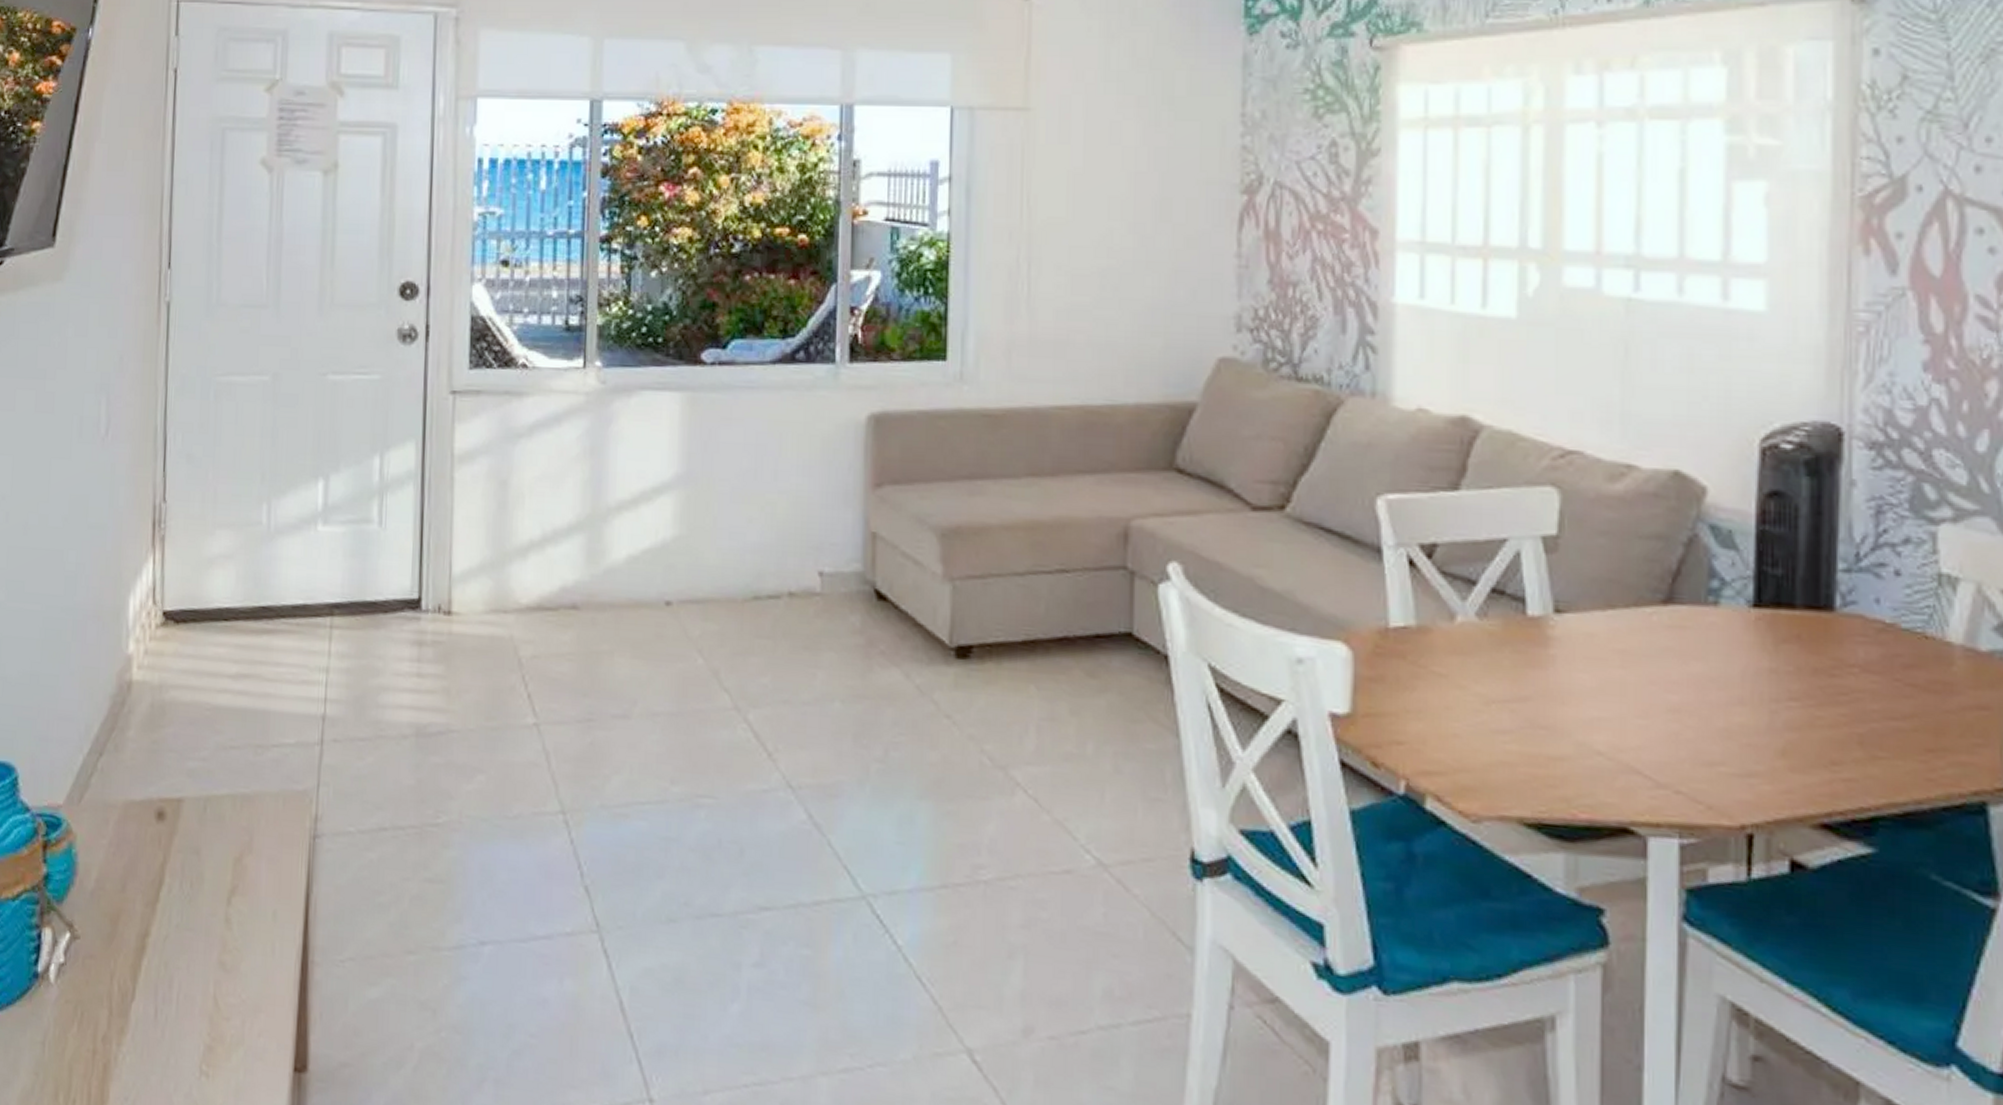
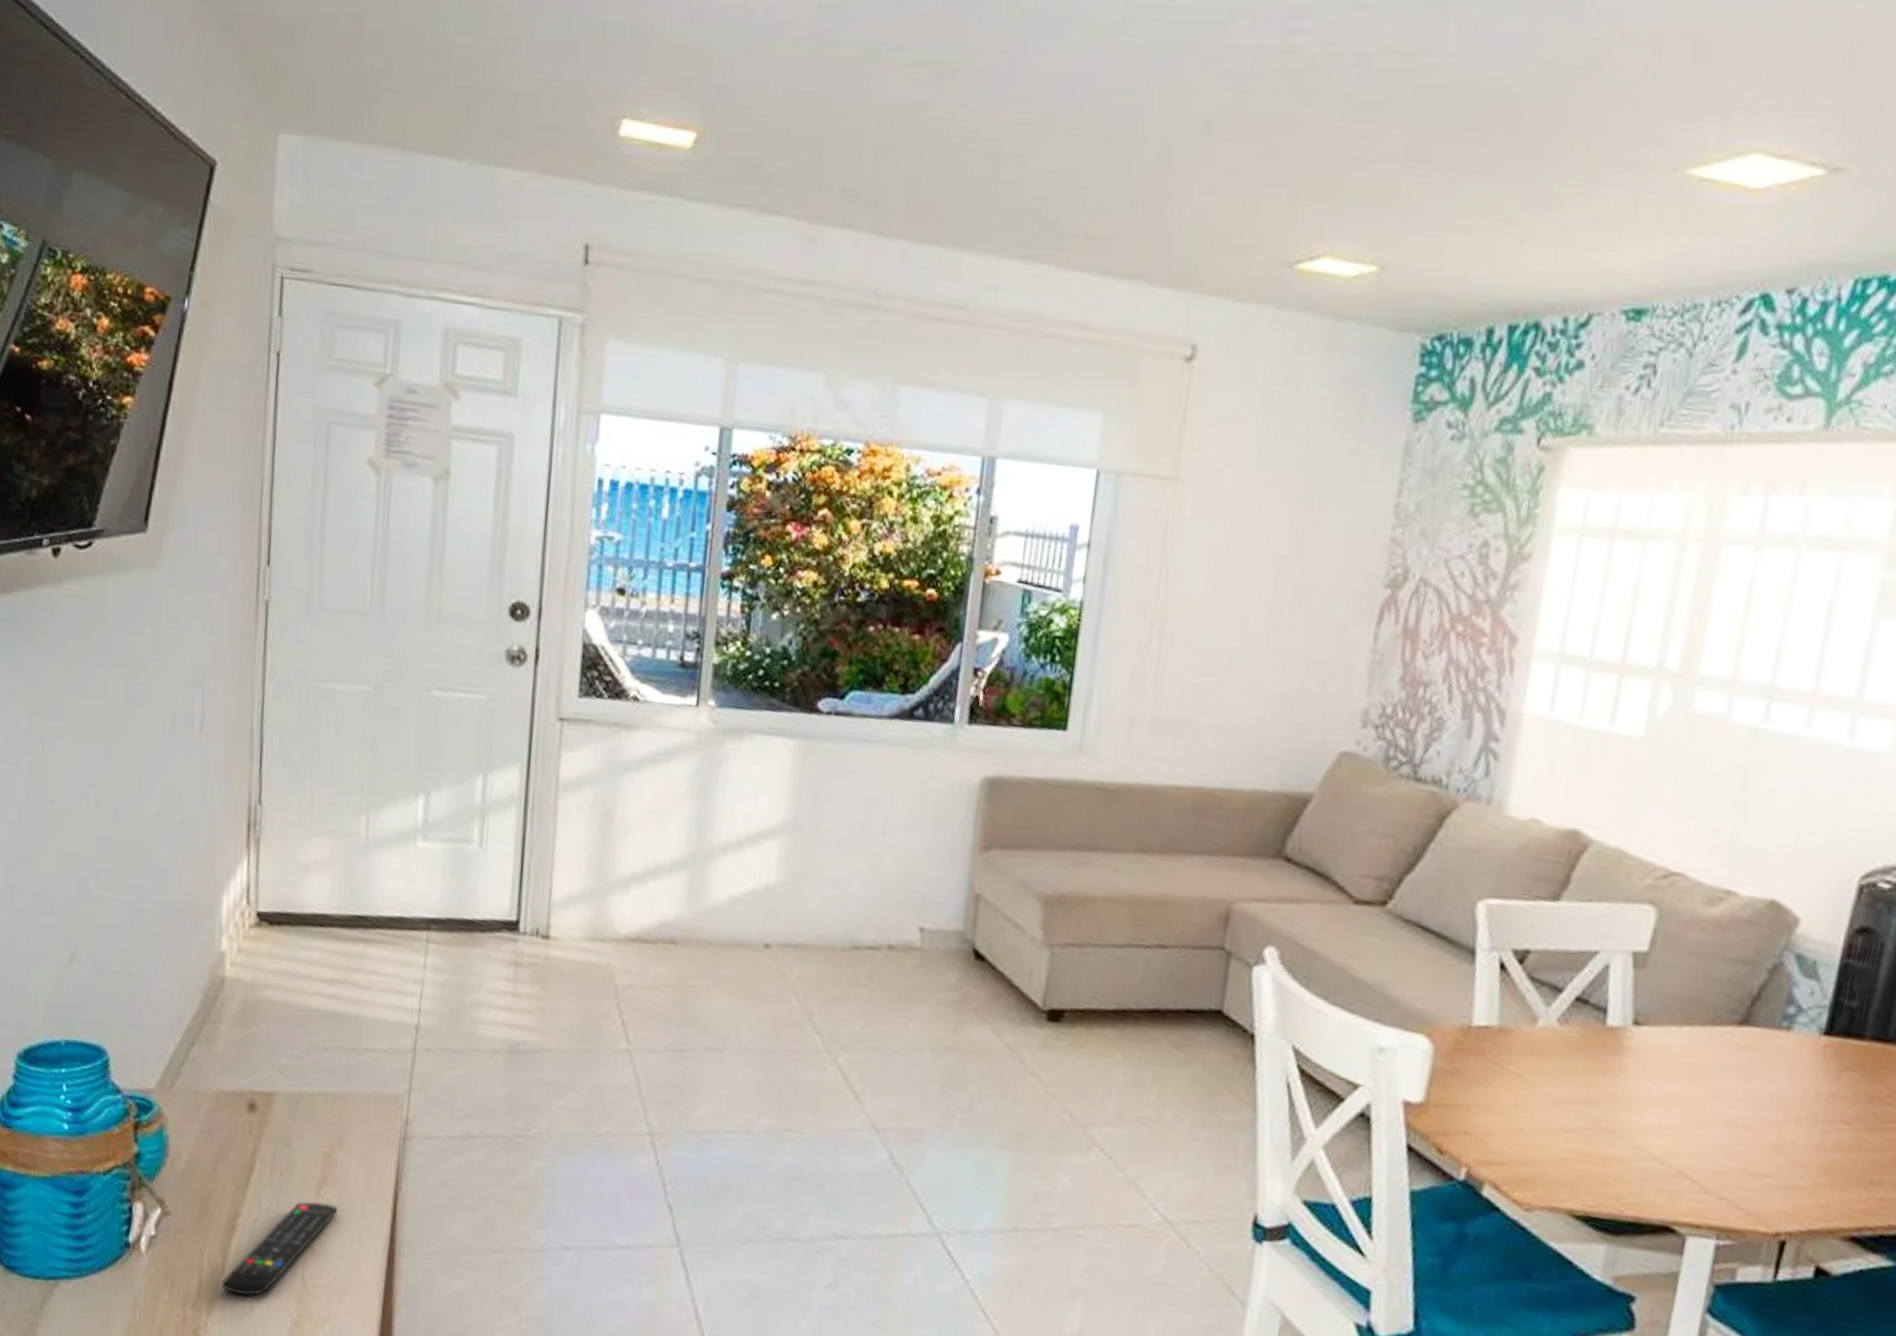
remote control: none [132,913,249,1022] -> present [221,1201,338,1296]

